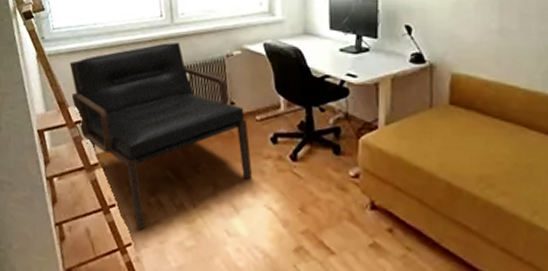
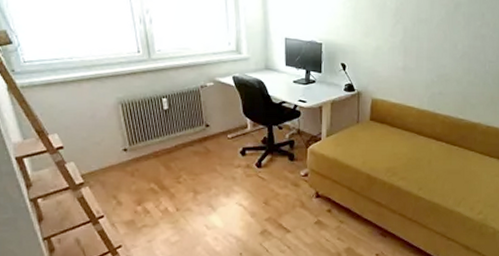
bench: present [69,42,253,230] -> none [46,75,226,234]

